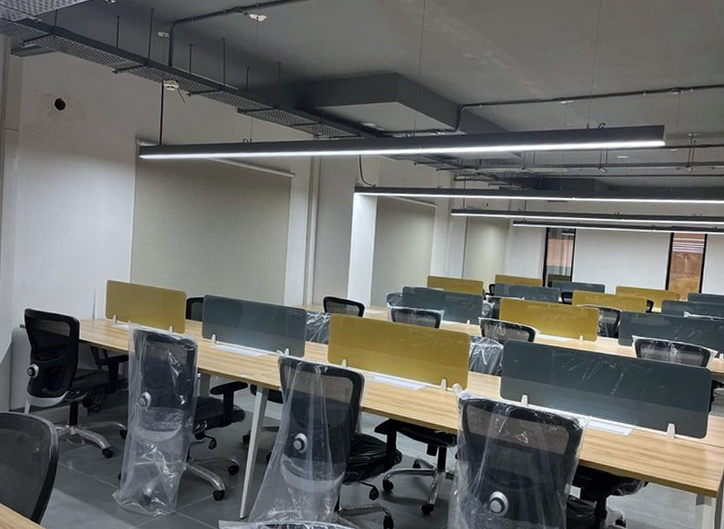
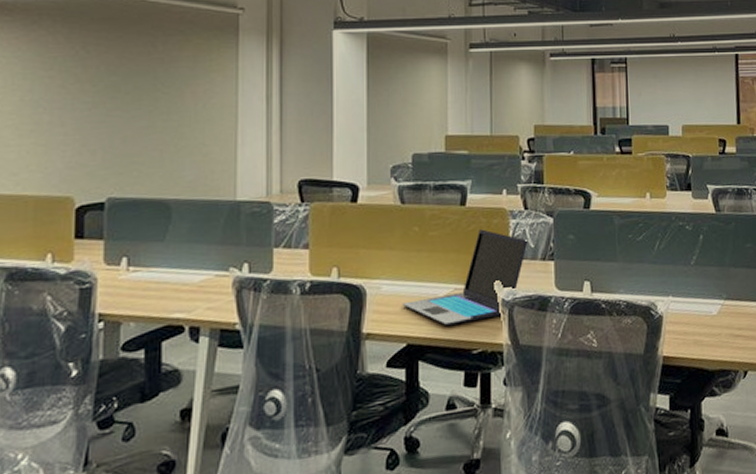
laptop: none [388,347,483,411] -> present [402,229,528,326]

